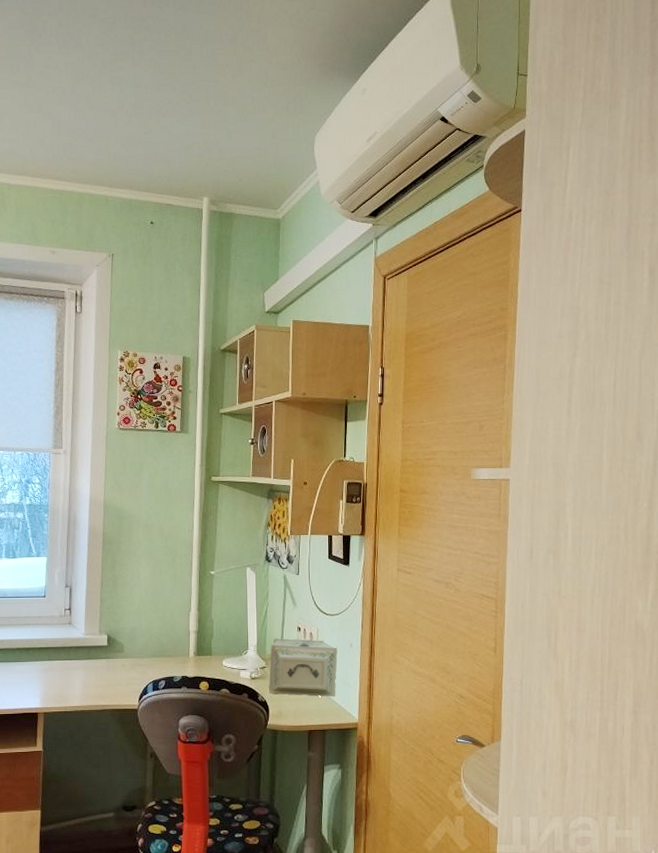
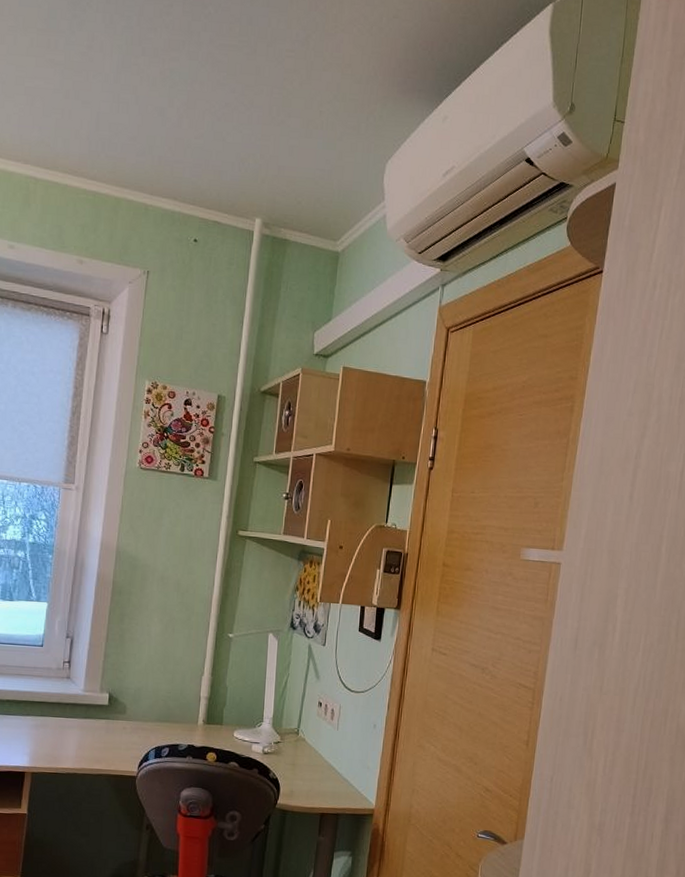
decorative box: present [269,638,338,697] -> none [282,712,360,780]

